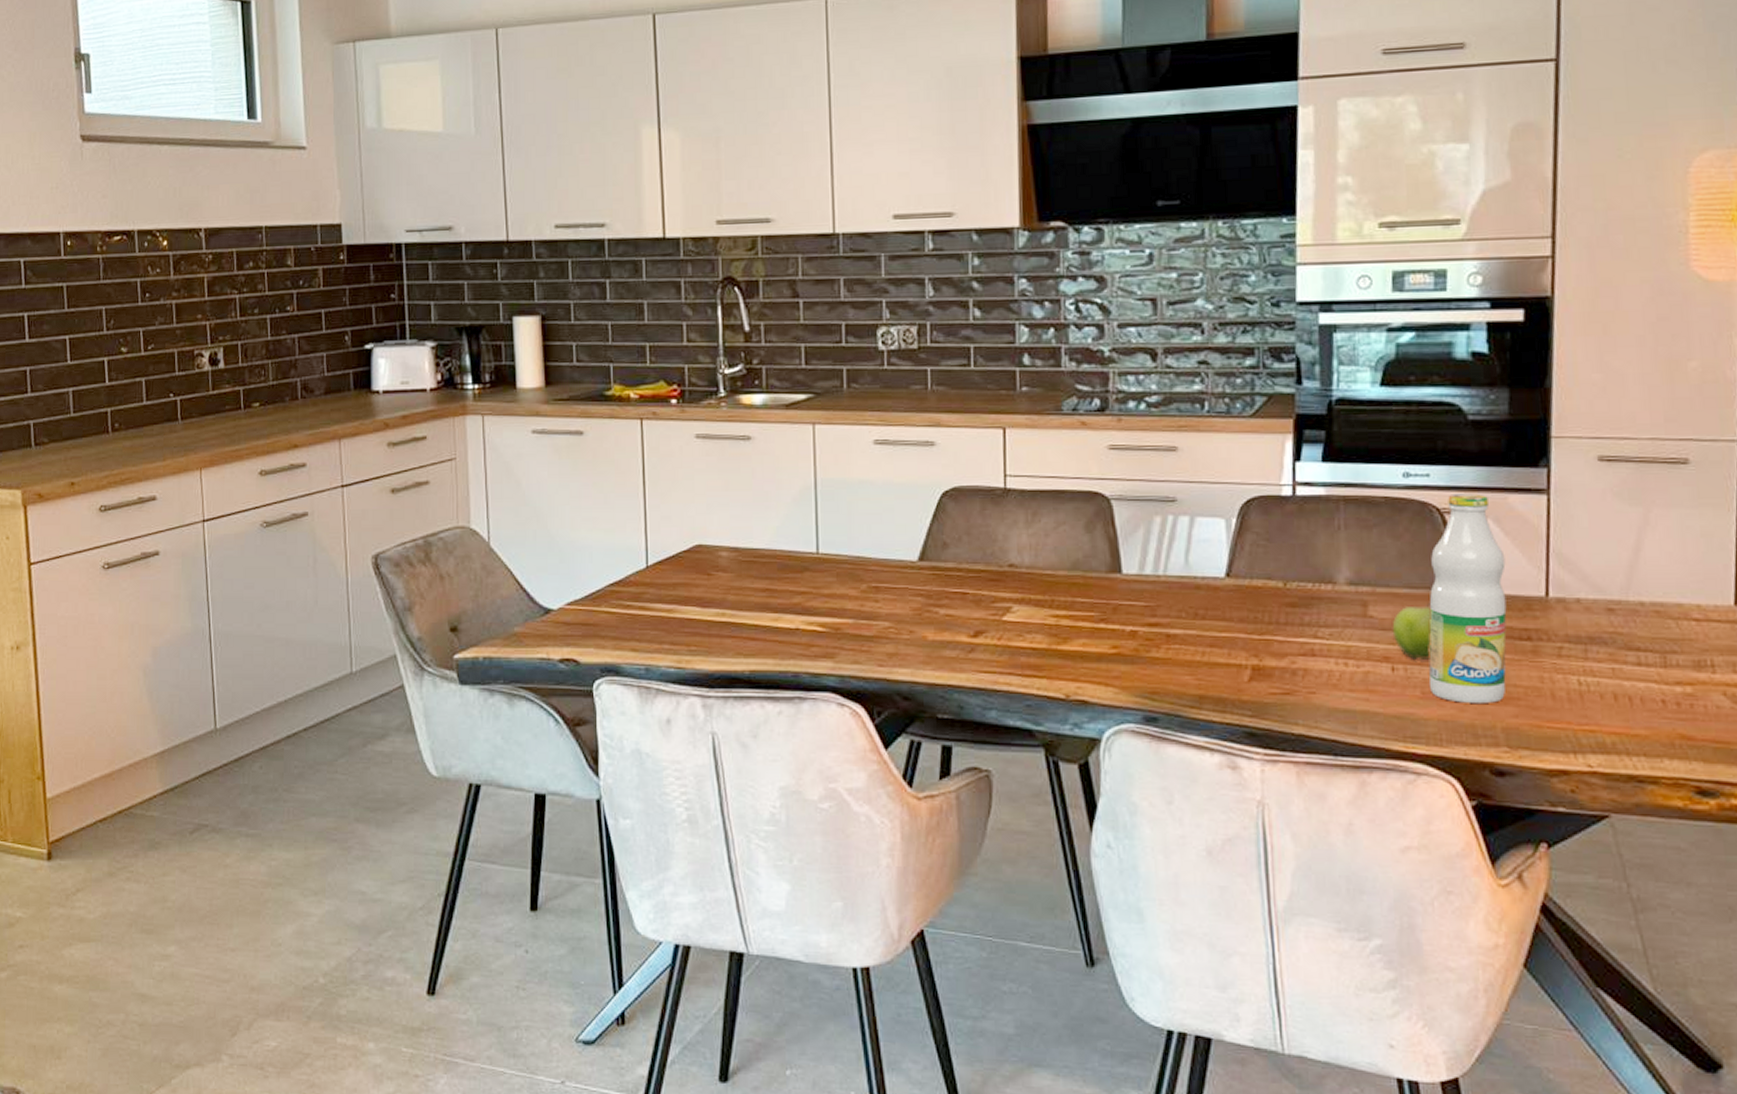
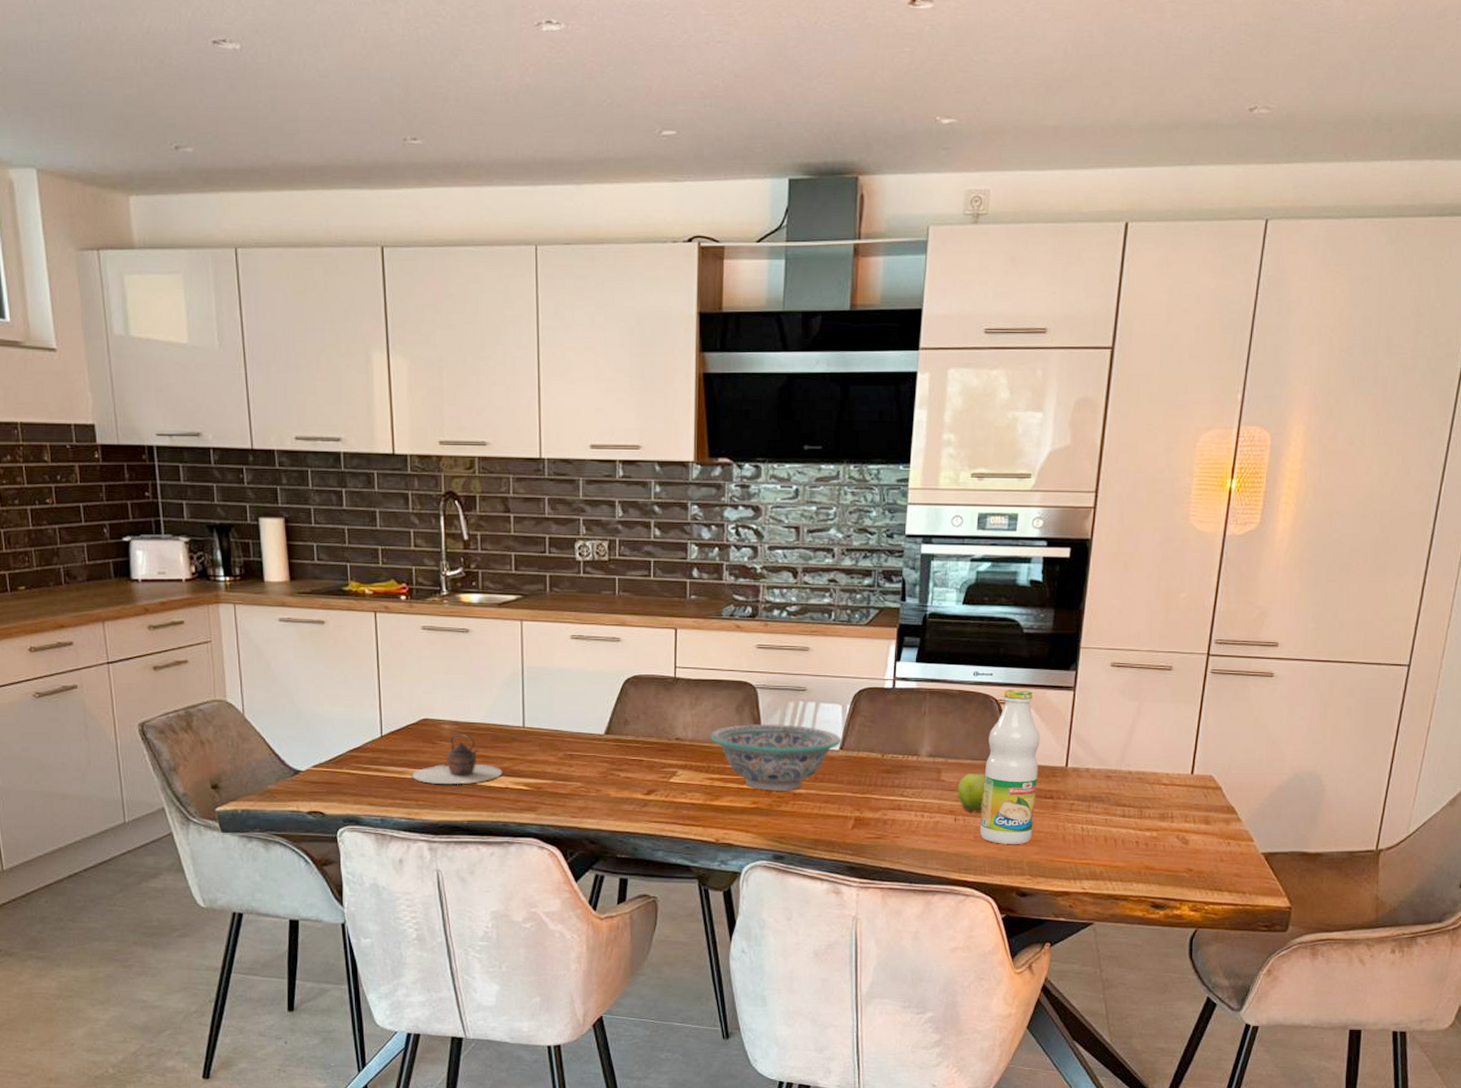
teapot: none [683,562,793,626] -> present [412,733,503,785]
decorative bowl: none [1053,544,1227,632] -> present [710,723,841,791]

